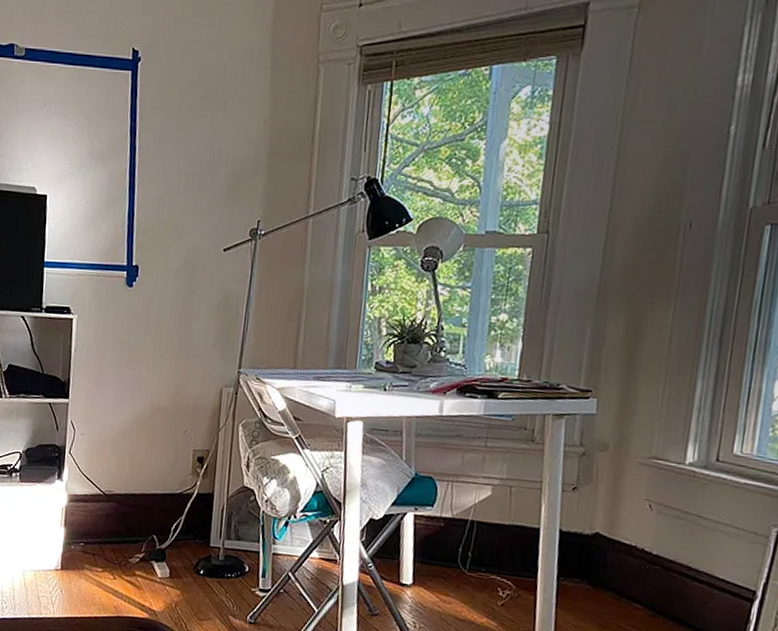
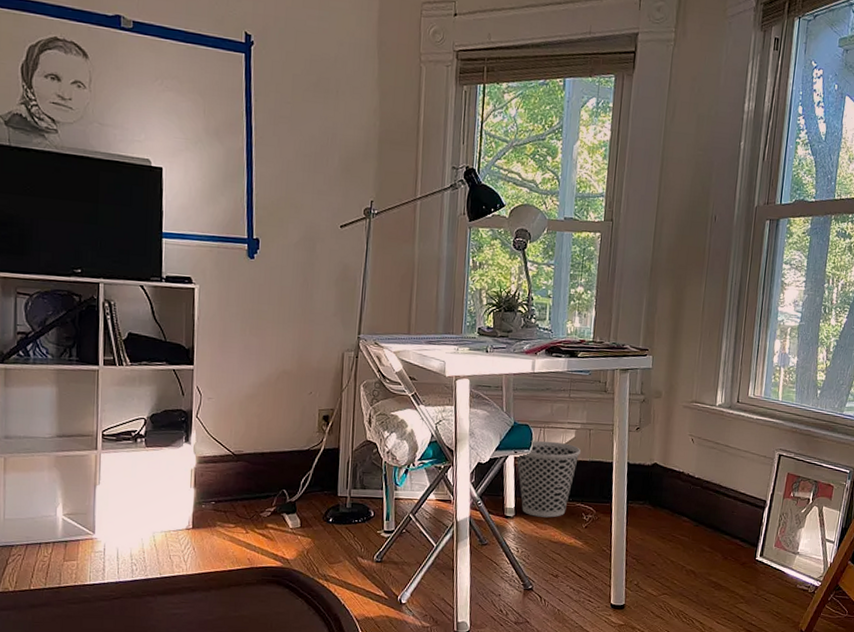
wastebasket: none [416,496,498,590] -> present [516,440,581,518]

